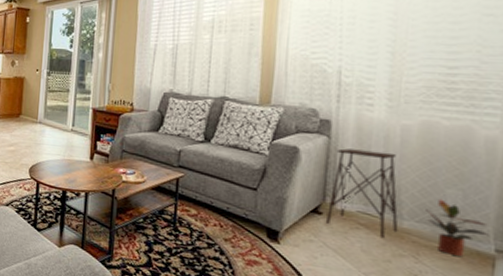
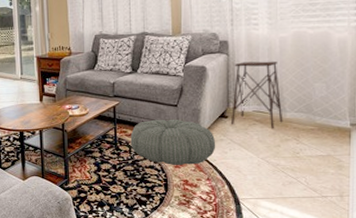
pouf: none [192,201,304,266] -> present [130,119,216,166]
potted plant: present [426,198,489,256] -> none [301,91,346,133]

